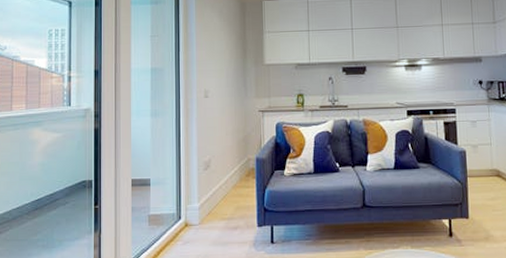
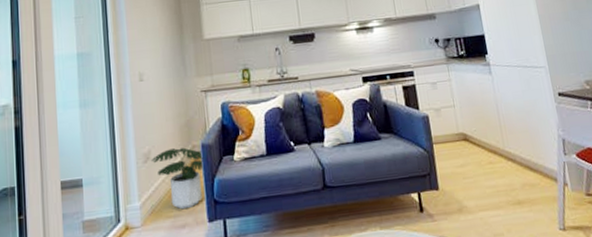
potted plant: none [211,159,258,214] -> present [151,147,204,210]

